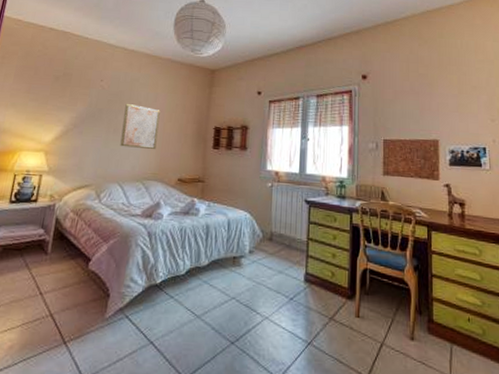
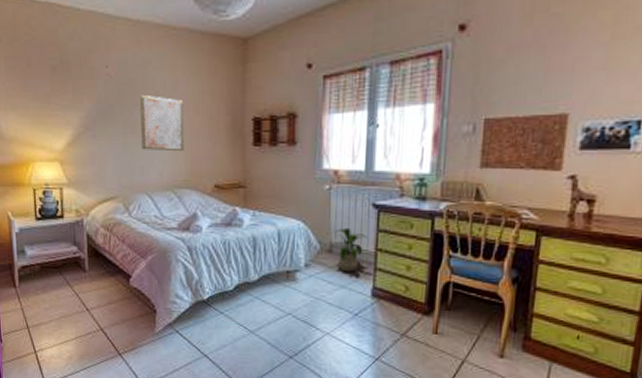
house plant: none [274,219,301,259] -> present [334,227,367,272]

